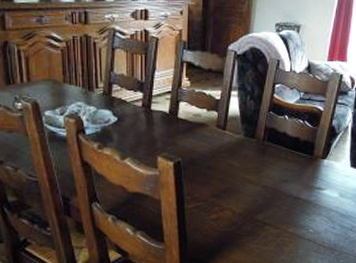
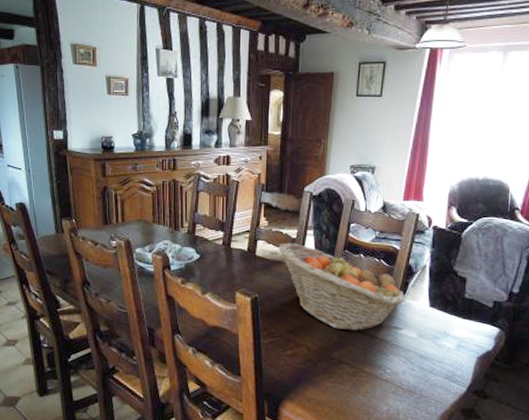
fruit basket: none [202,104,329,193] -> present [278,243,406,331]

